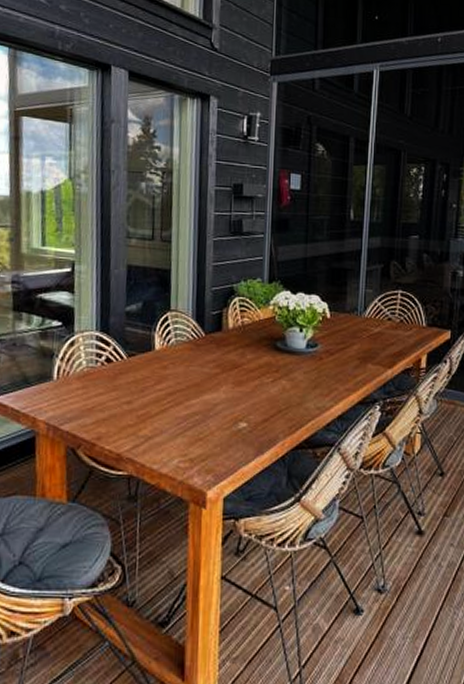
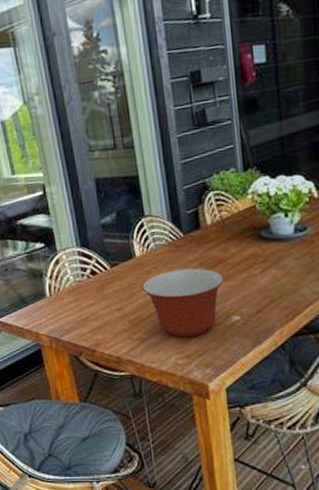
mixing bowl: none [155,368,238,440] -> present [141,268,224,337]

